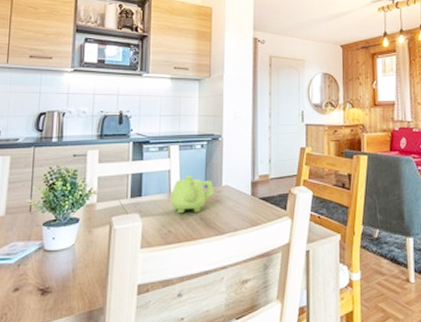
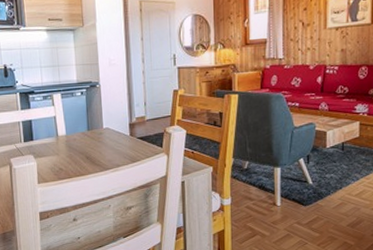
teapot: present [170,174,215,214] -> none [58,120,97,154]

